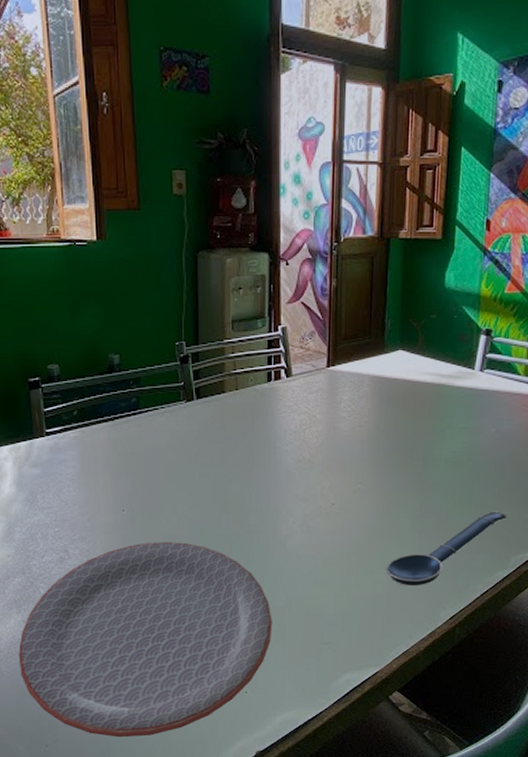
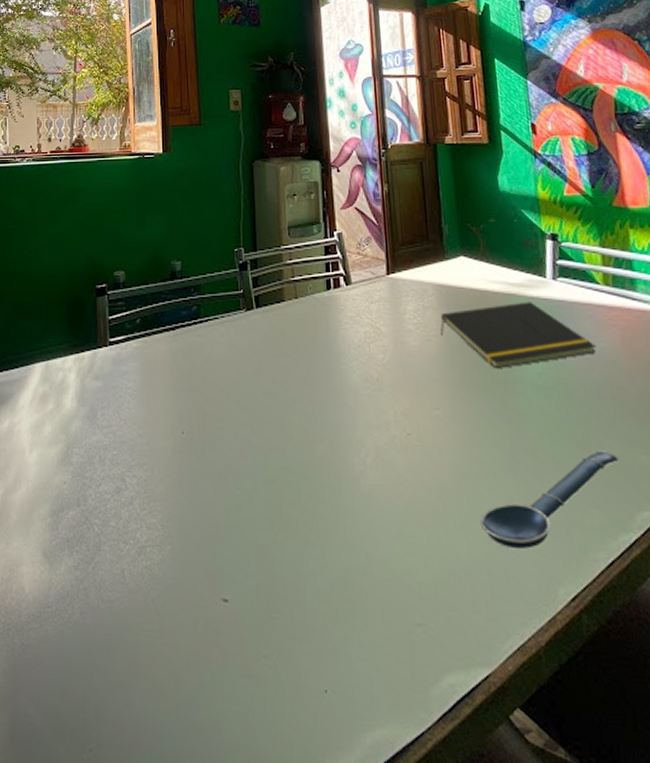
plate: present [19,542,272,738] -> none [67,473,352,748]
notepad: none [370,391,507,448] -> present [440,302,597,368]

